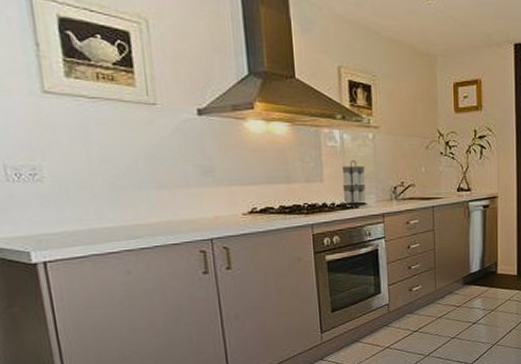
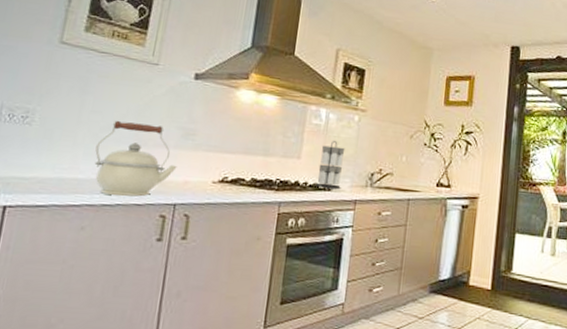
kettle: none [116,166,204,239] -> present [94,120,177,197]

